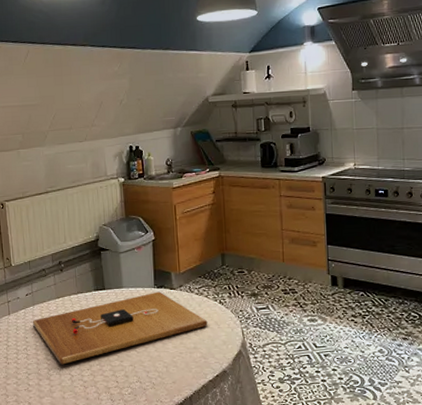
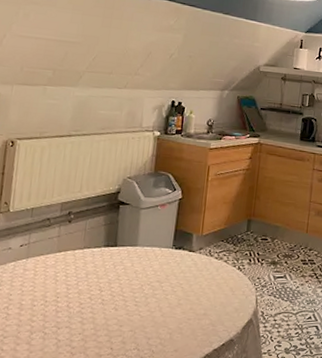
cutting board: present [32,291,208,365] -> none [21,252,223,328]

